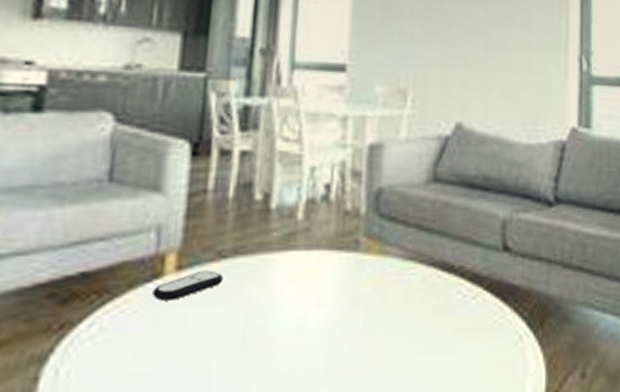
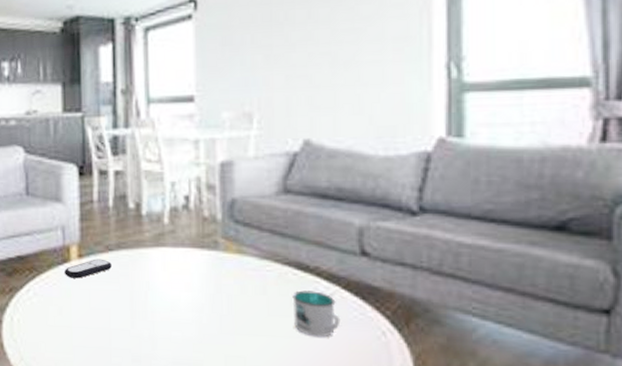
mug: none [435,295,481,350] -> present [292,290,341,337]

